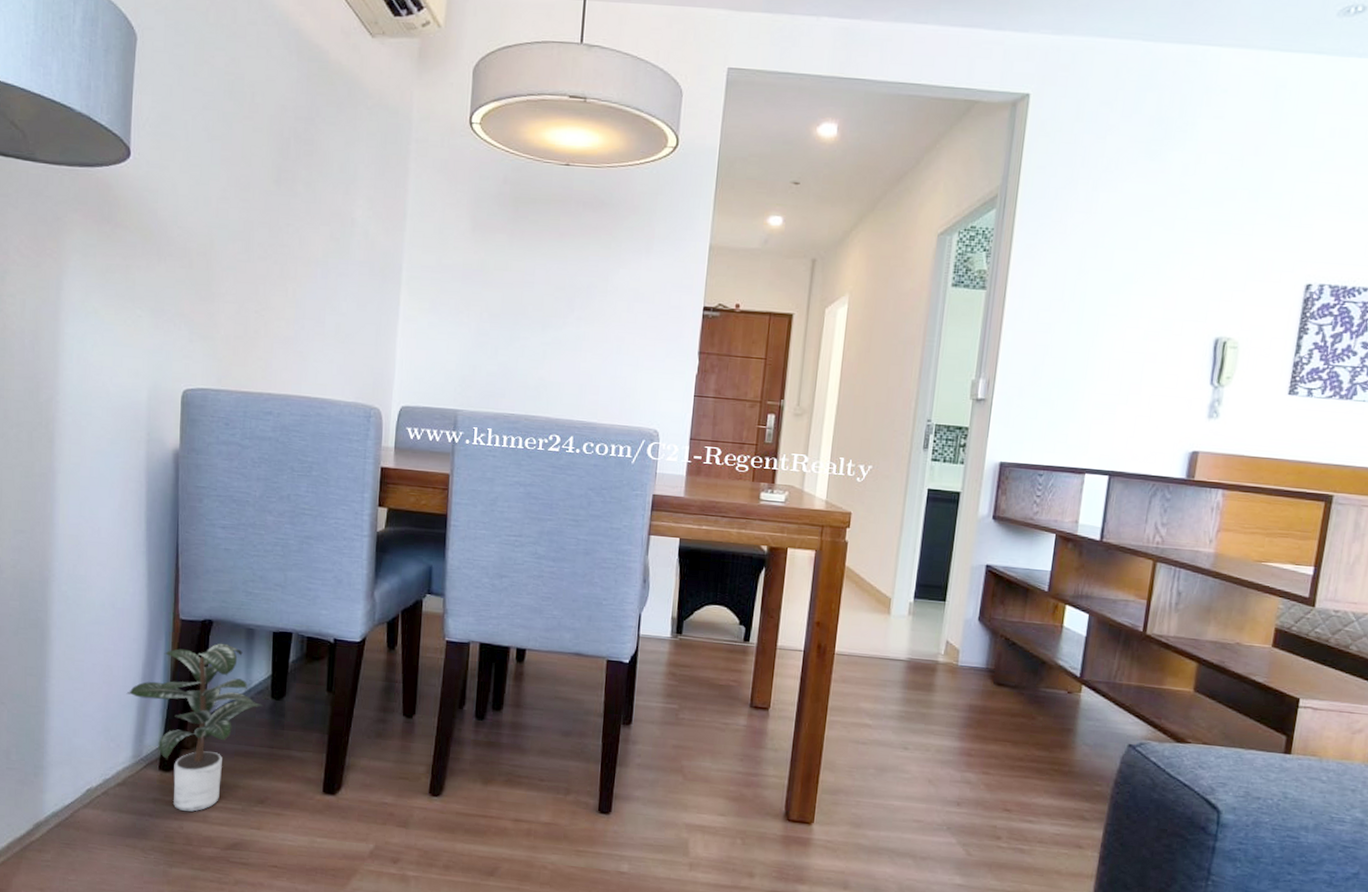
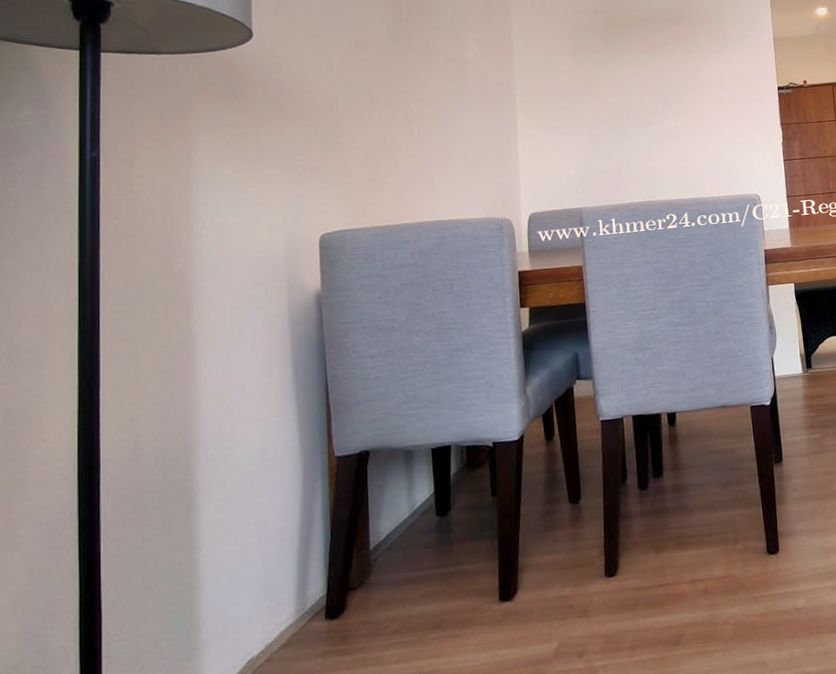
potted plant: present [126,643,263,812] -> none [284,470,429,658]

